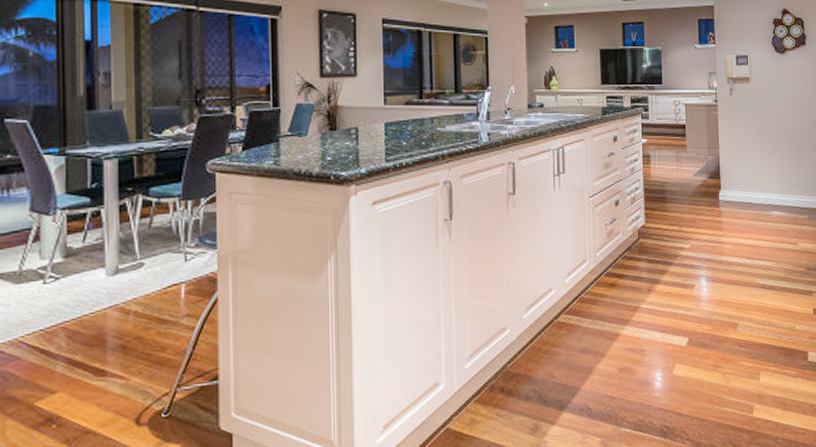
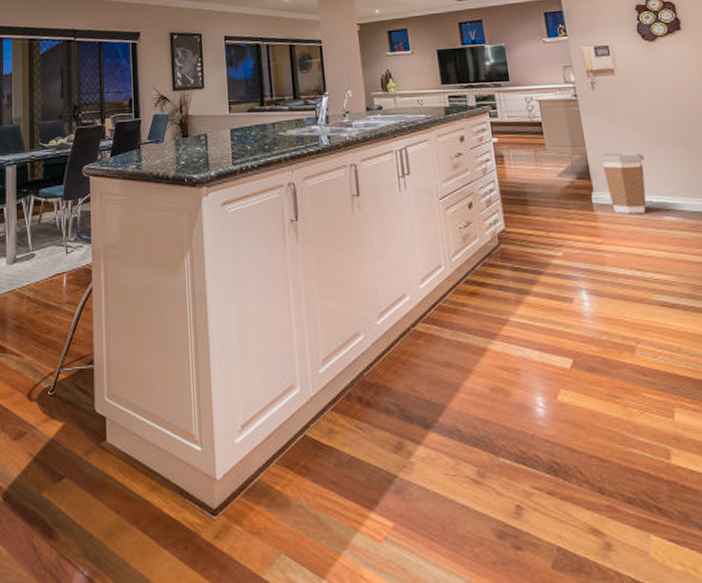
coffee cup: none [729,155,765,209] -> present [599,152,647,214]

